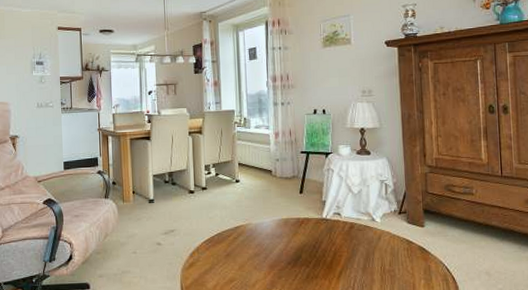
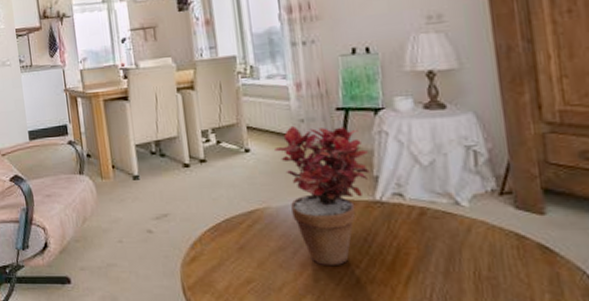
potted plant: none [257,163,320,267] -> present [275,125,370,267]

